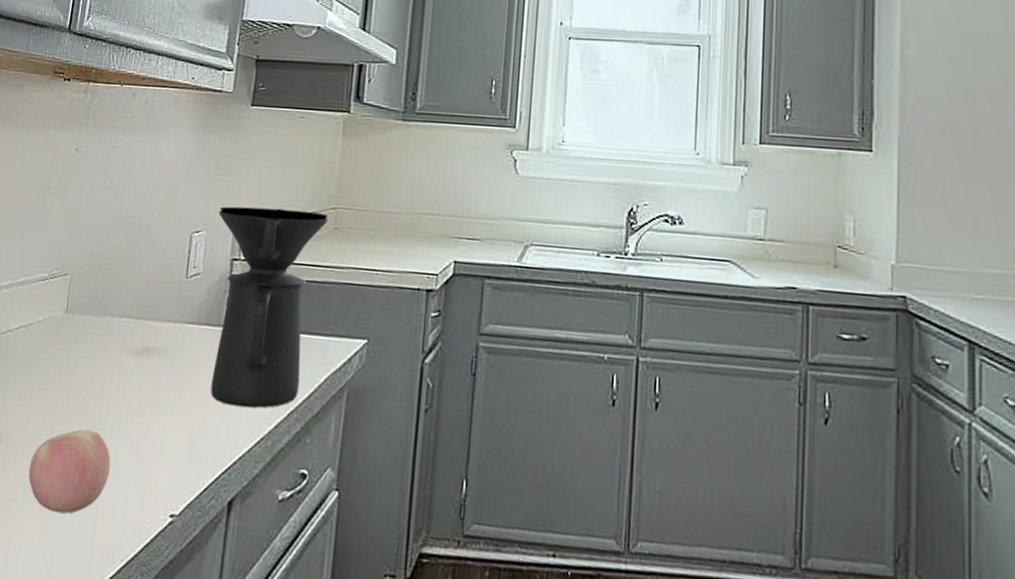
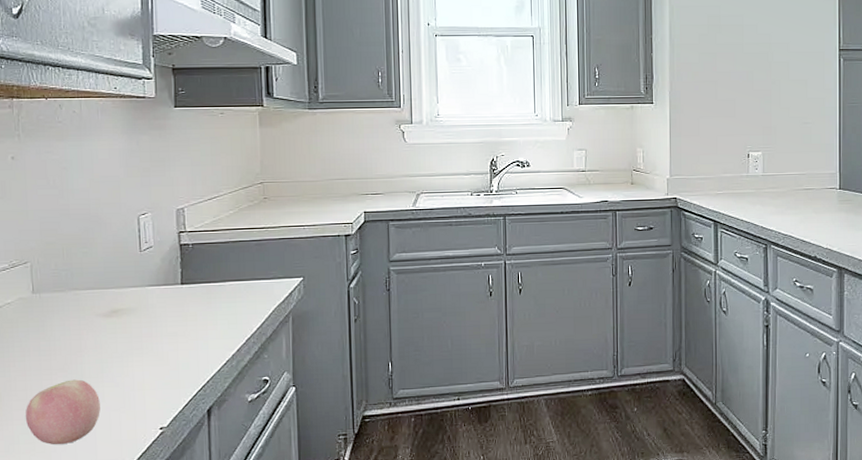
coffee maker: present [210,206,329,408] -> none [160,187,257,342]

